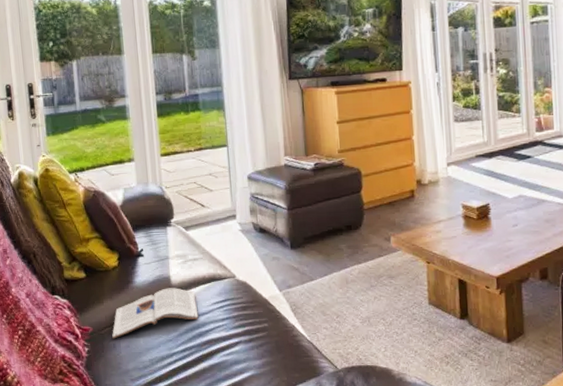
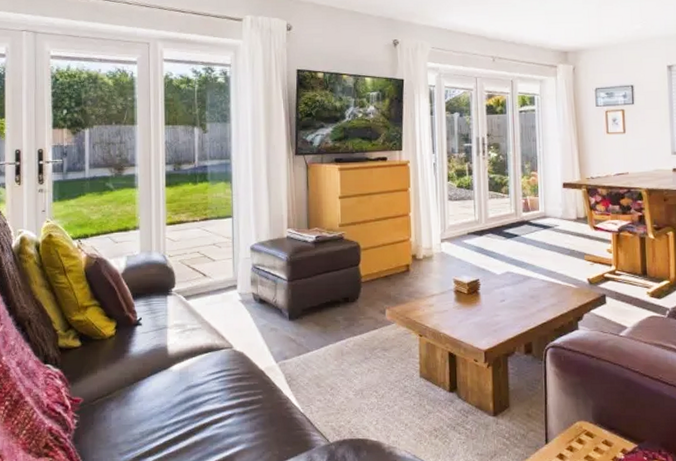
magazine: present [112,288,199,339] -> none [103,358,193,411]

